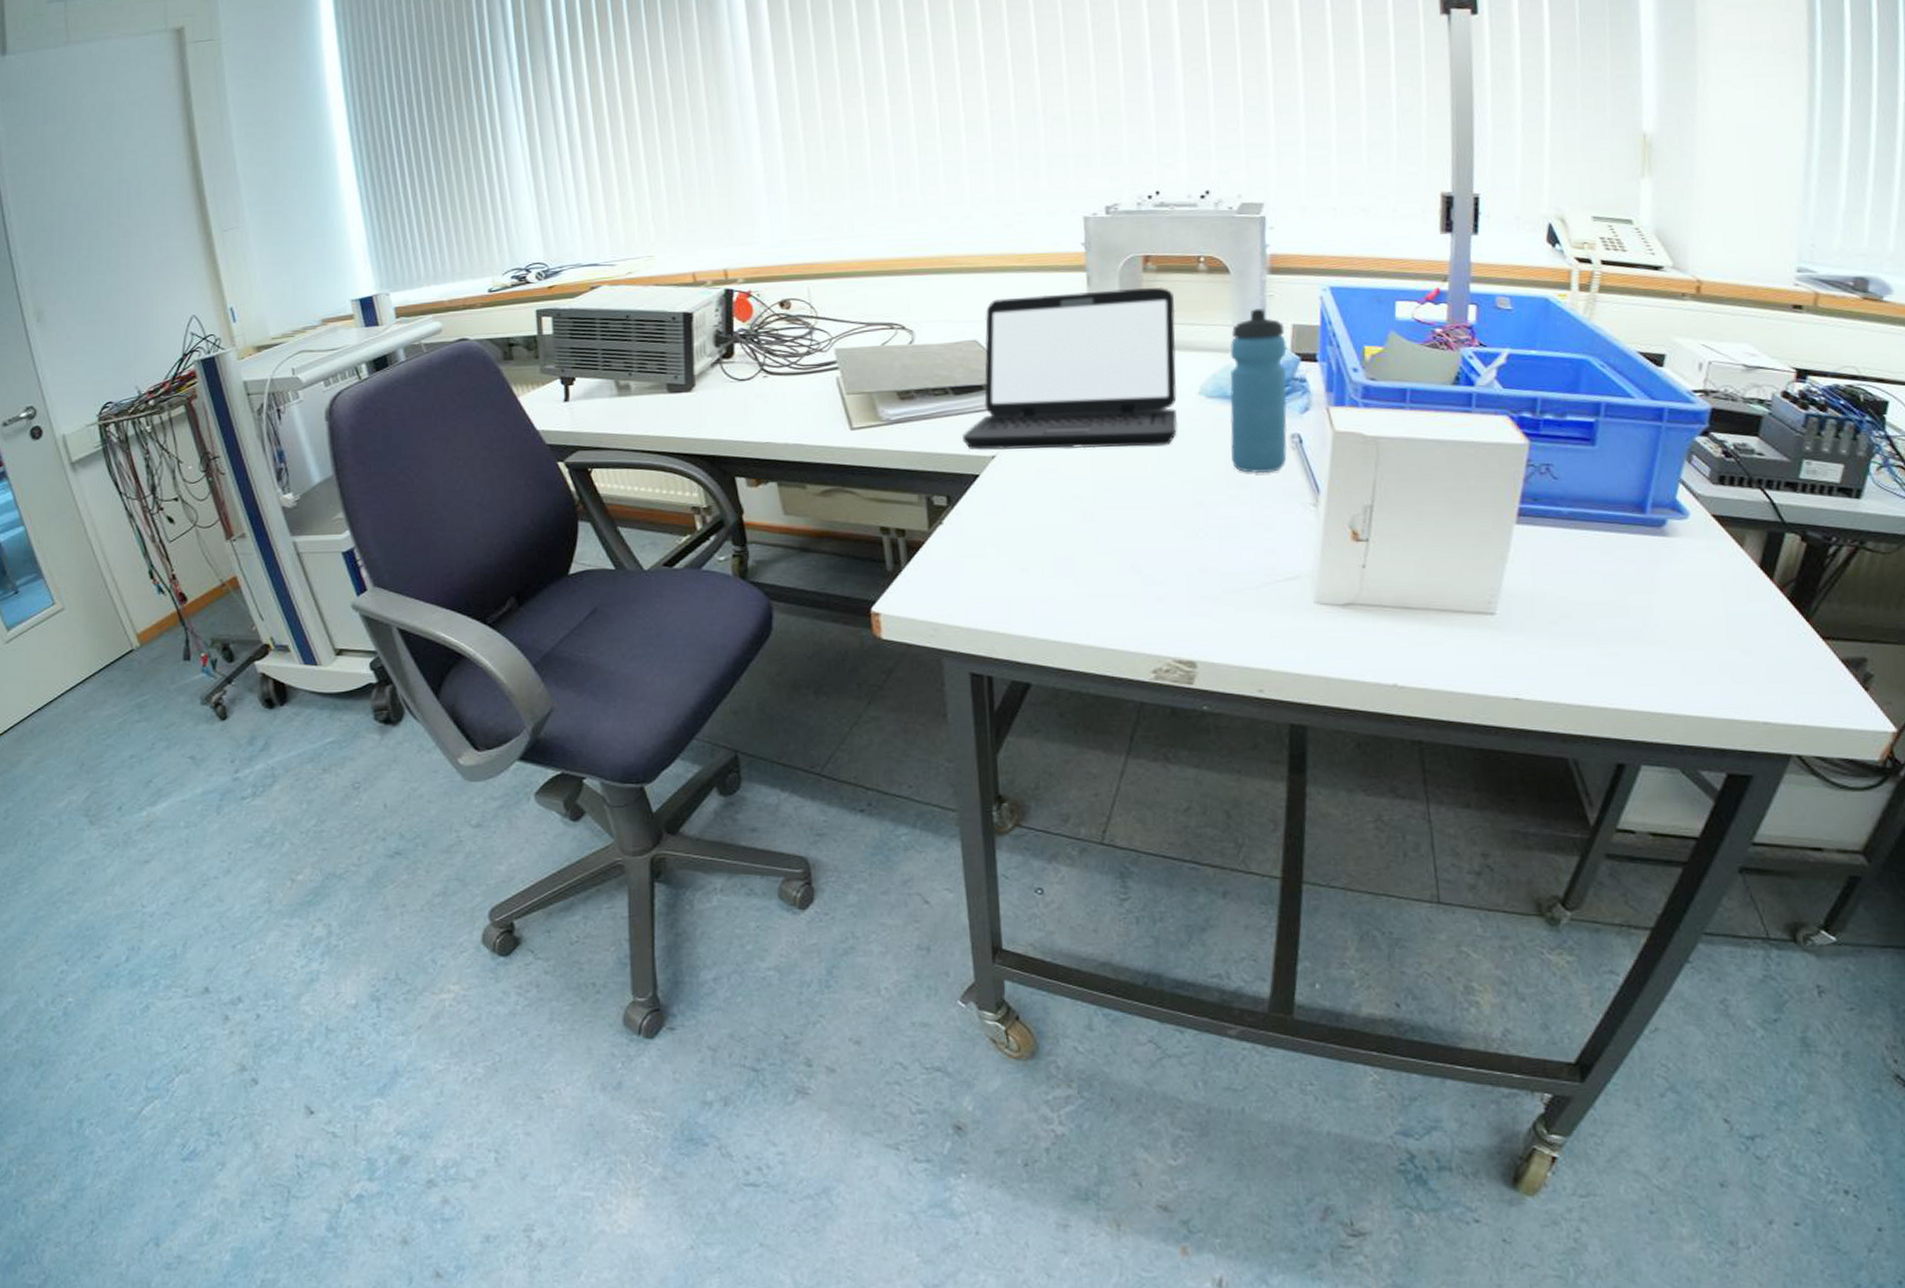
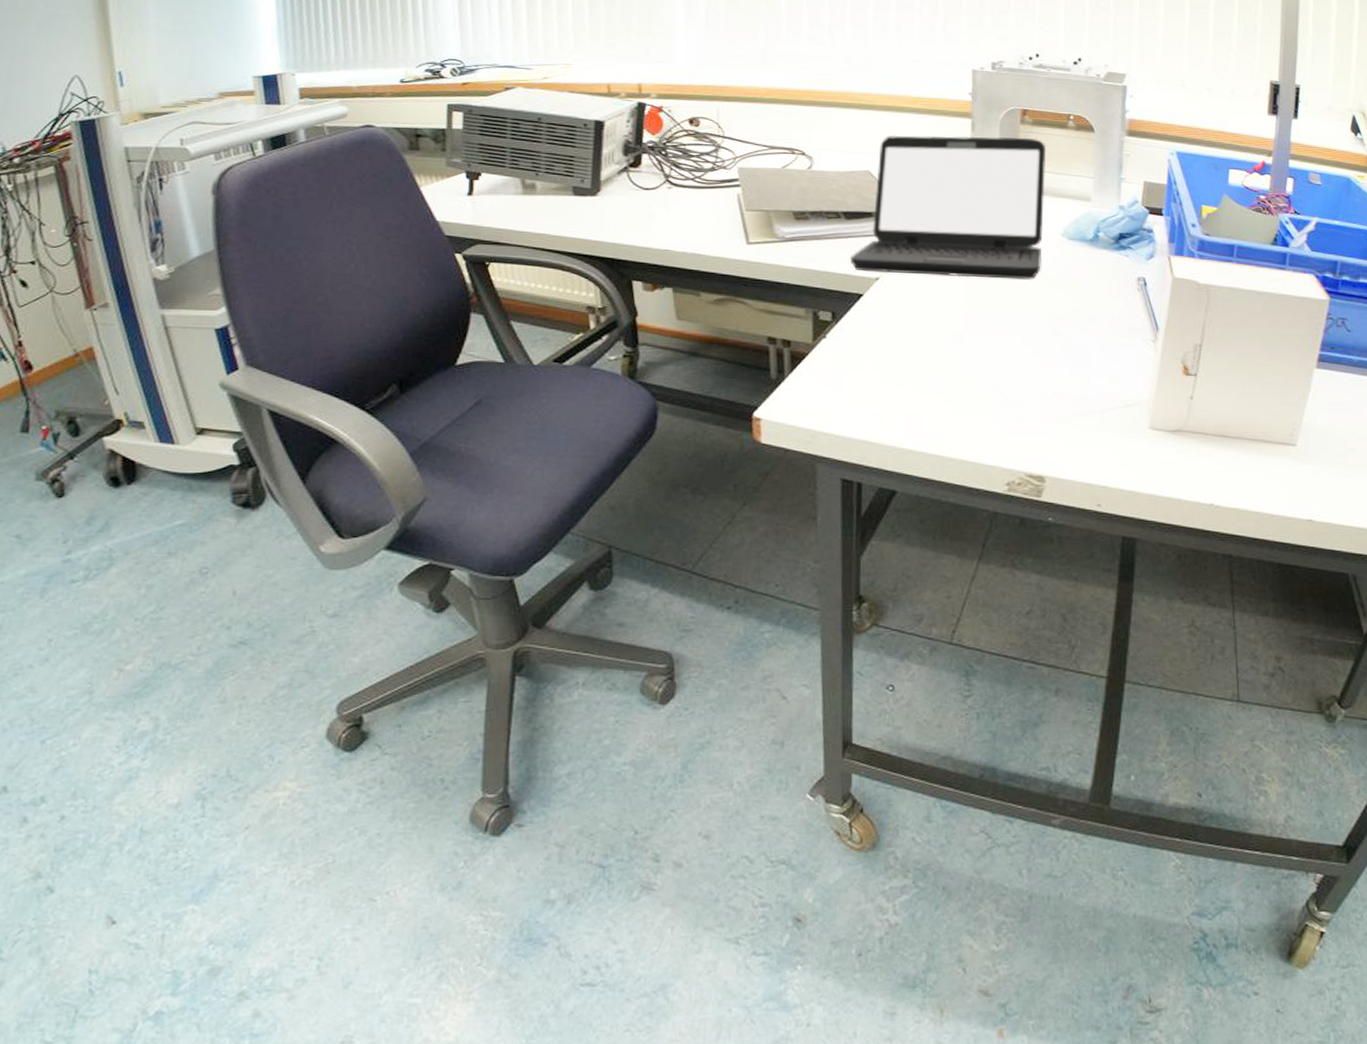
water bottle: present [1229,309,1288,474] -> none [1085,165,1138,311]

